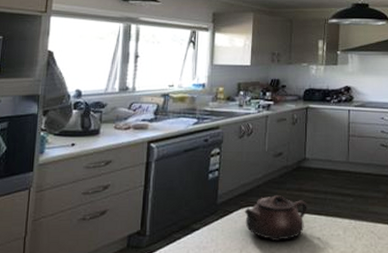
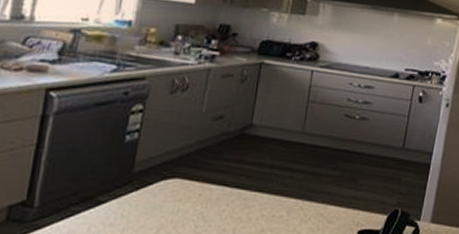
teapot: present [244,195,307,242] -> none [167,166,248,221]

